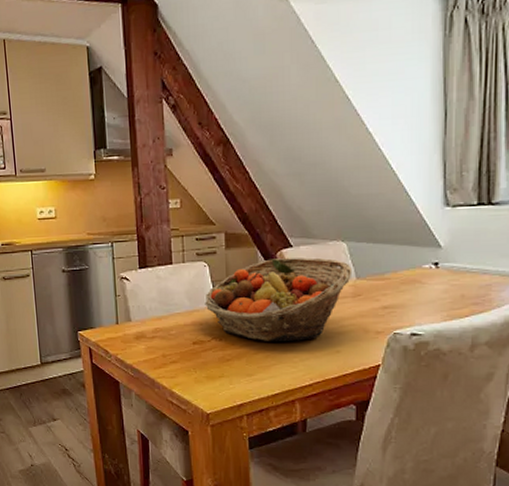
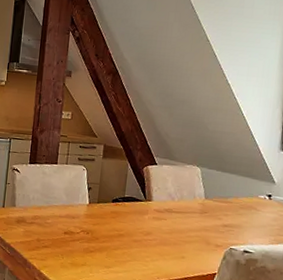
fruit basket: present [205,257,353,341] -> none [79,172,203,244]

